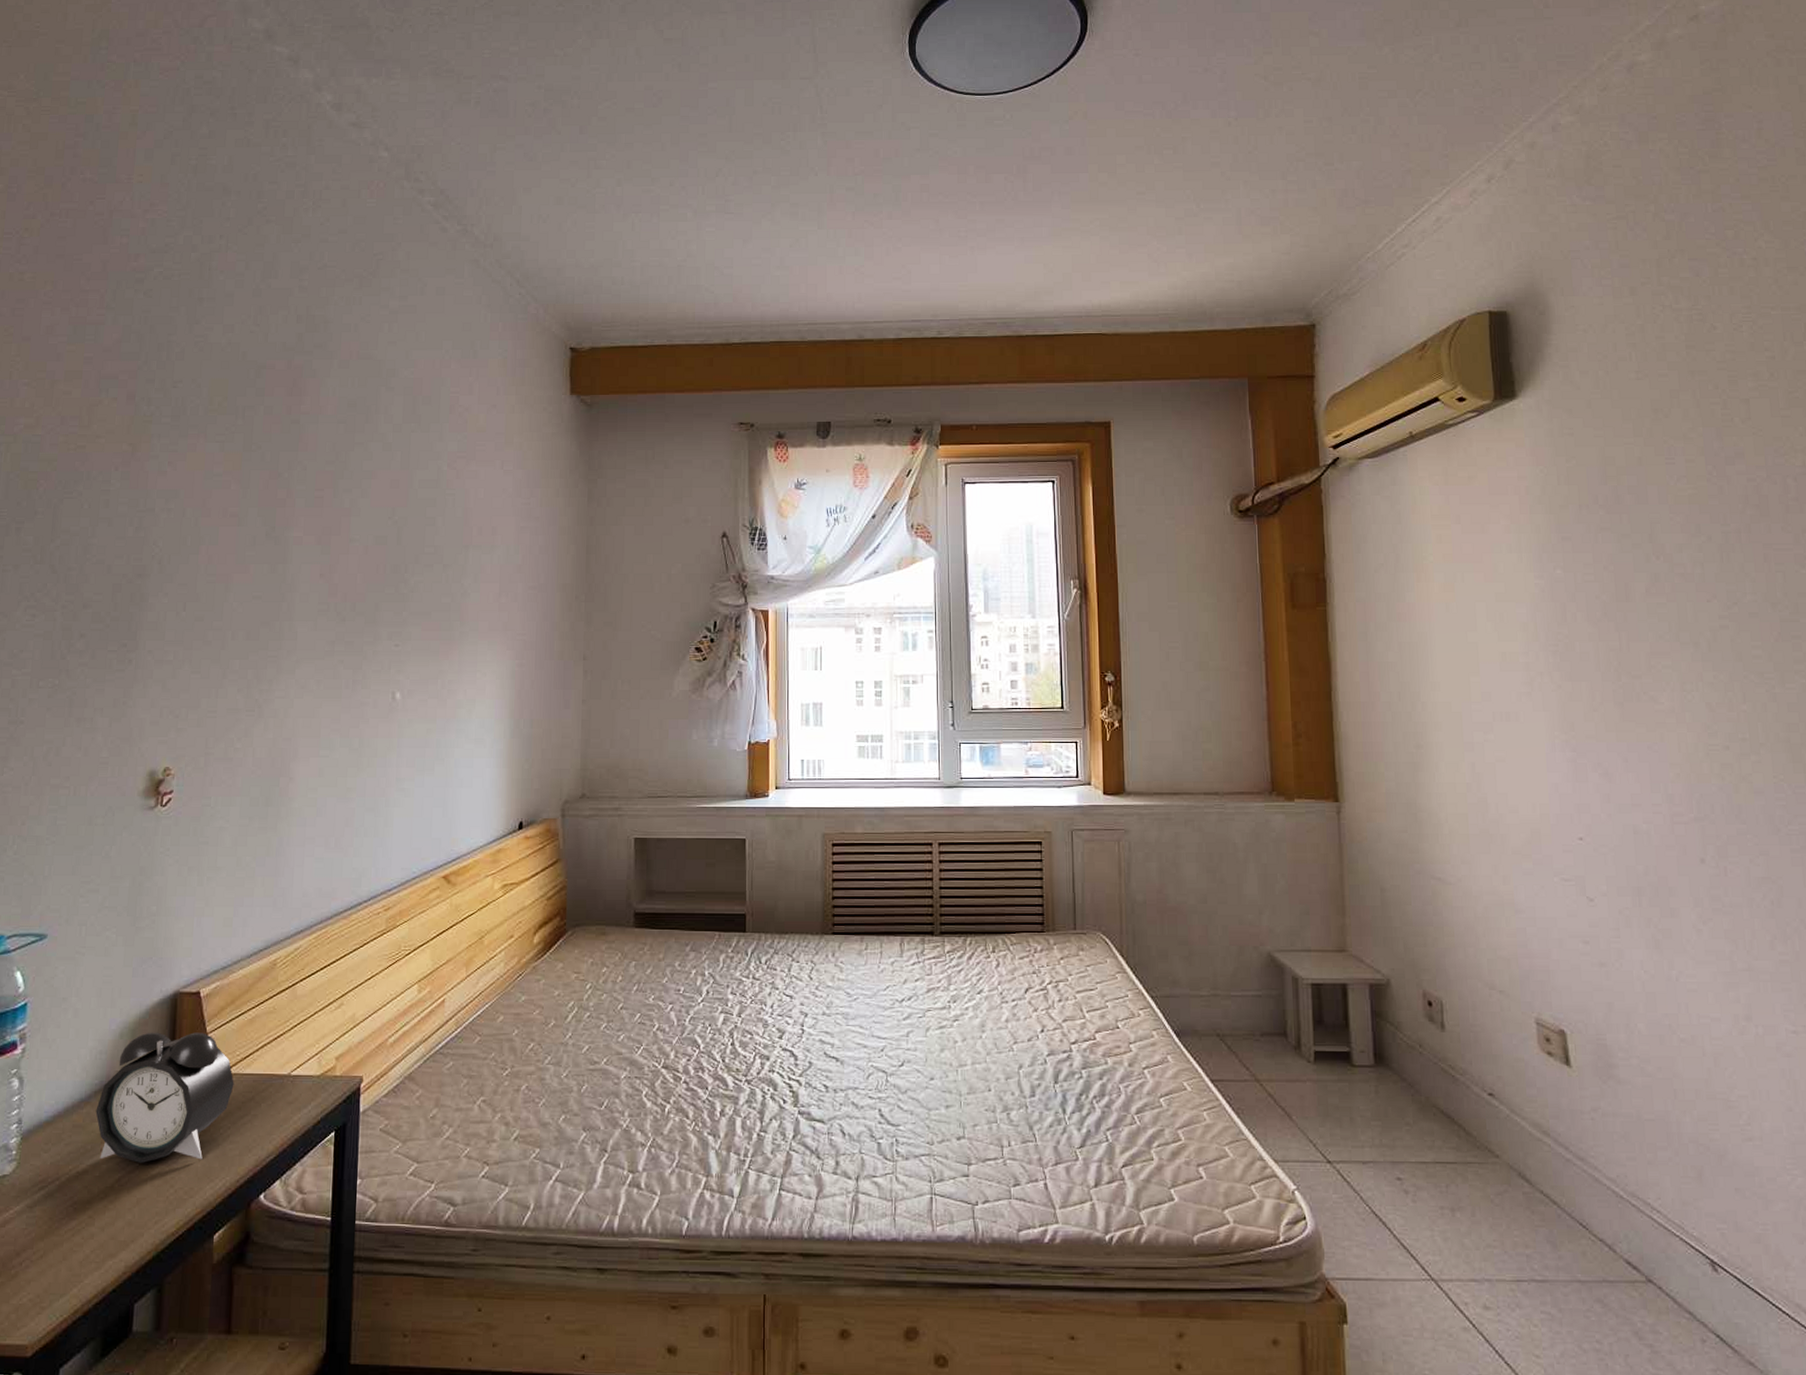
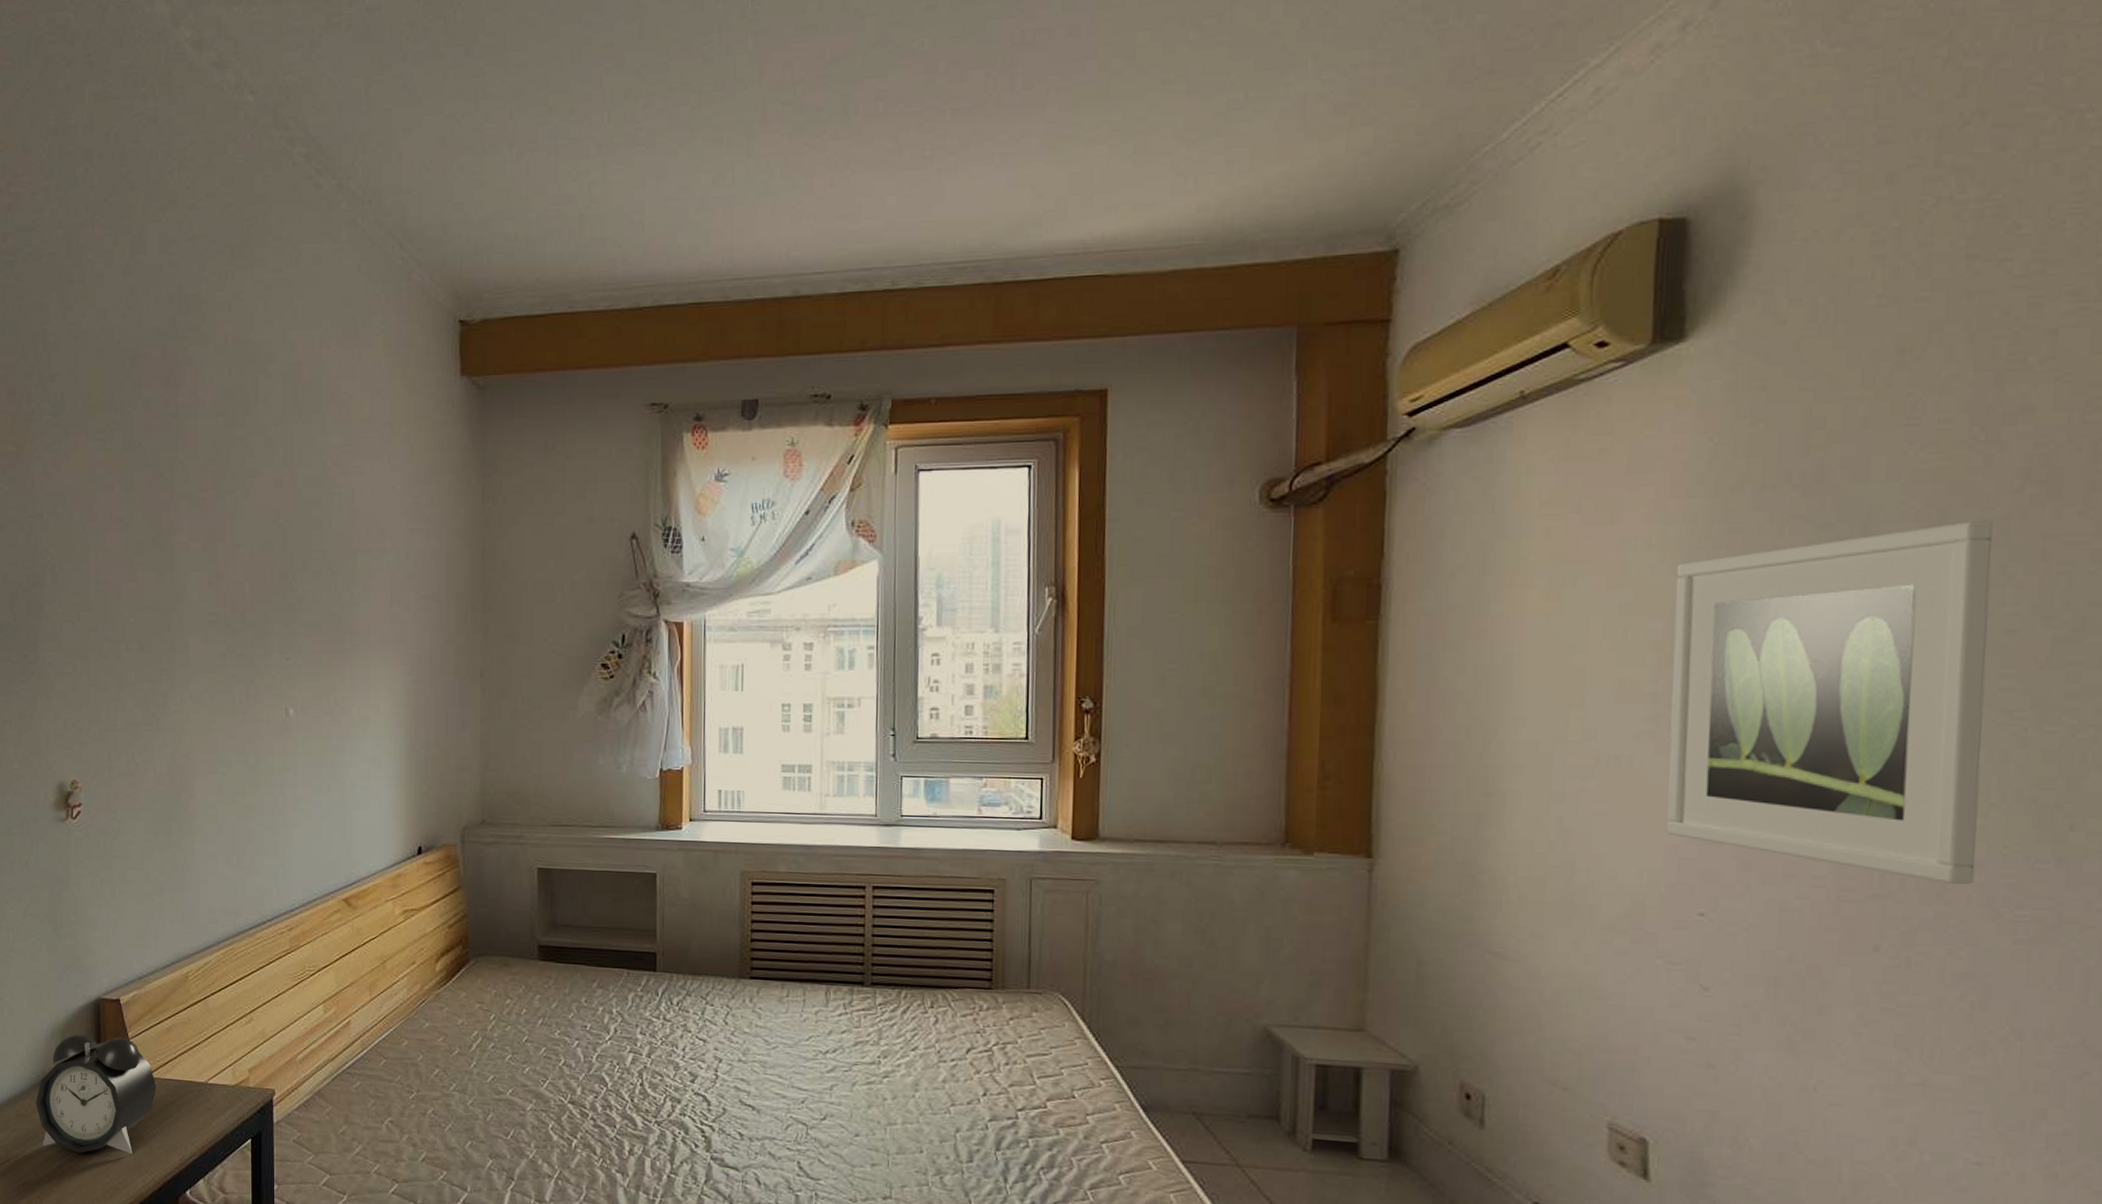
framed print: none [1531,534,1759,807] -> present [1666,521,1993,884]

